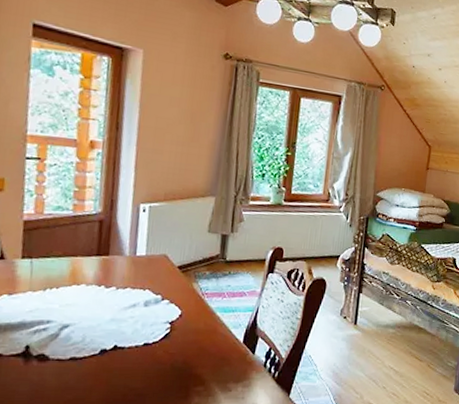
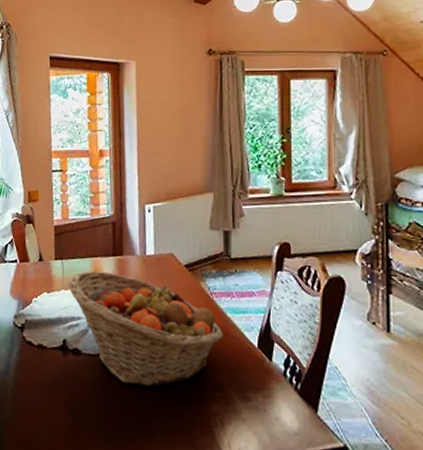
fruit basket: none [37,271,211,387] -> present [68,271,223,387]

